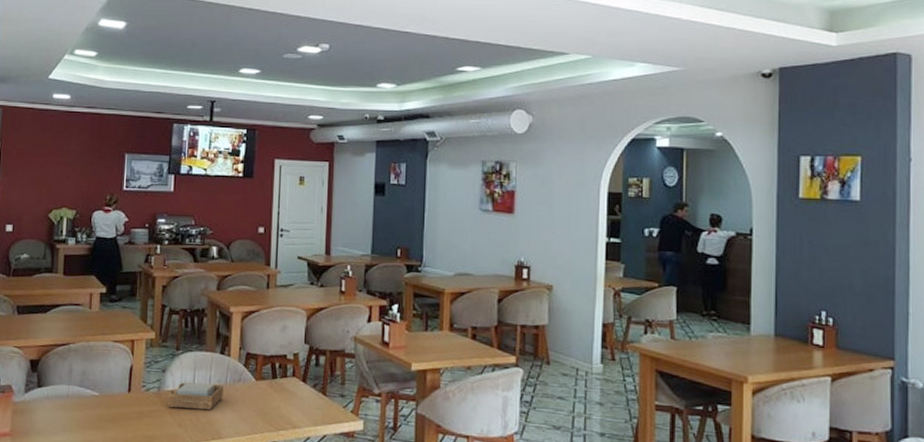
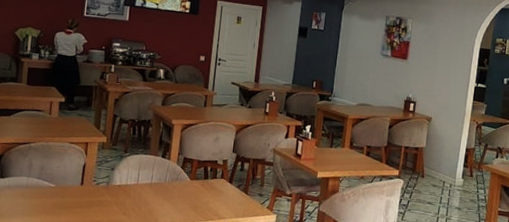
napkin holder: present [167,382,224,411] -> none [114,178,163,203]

